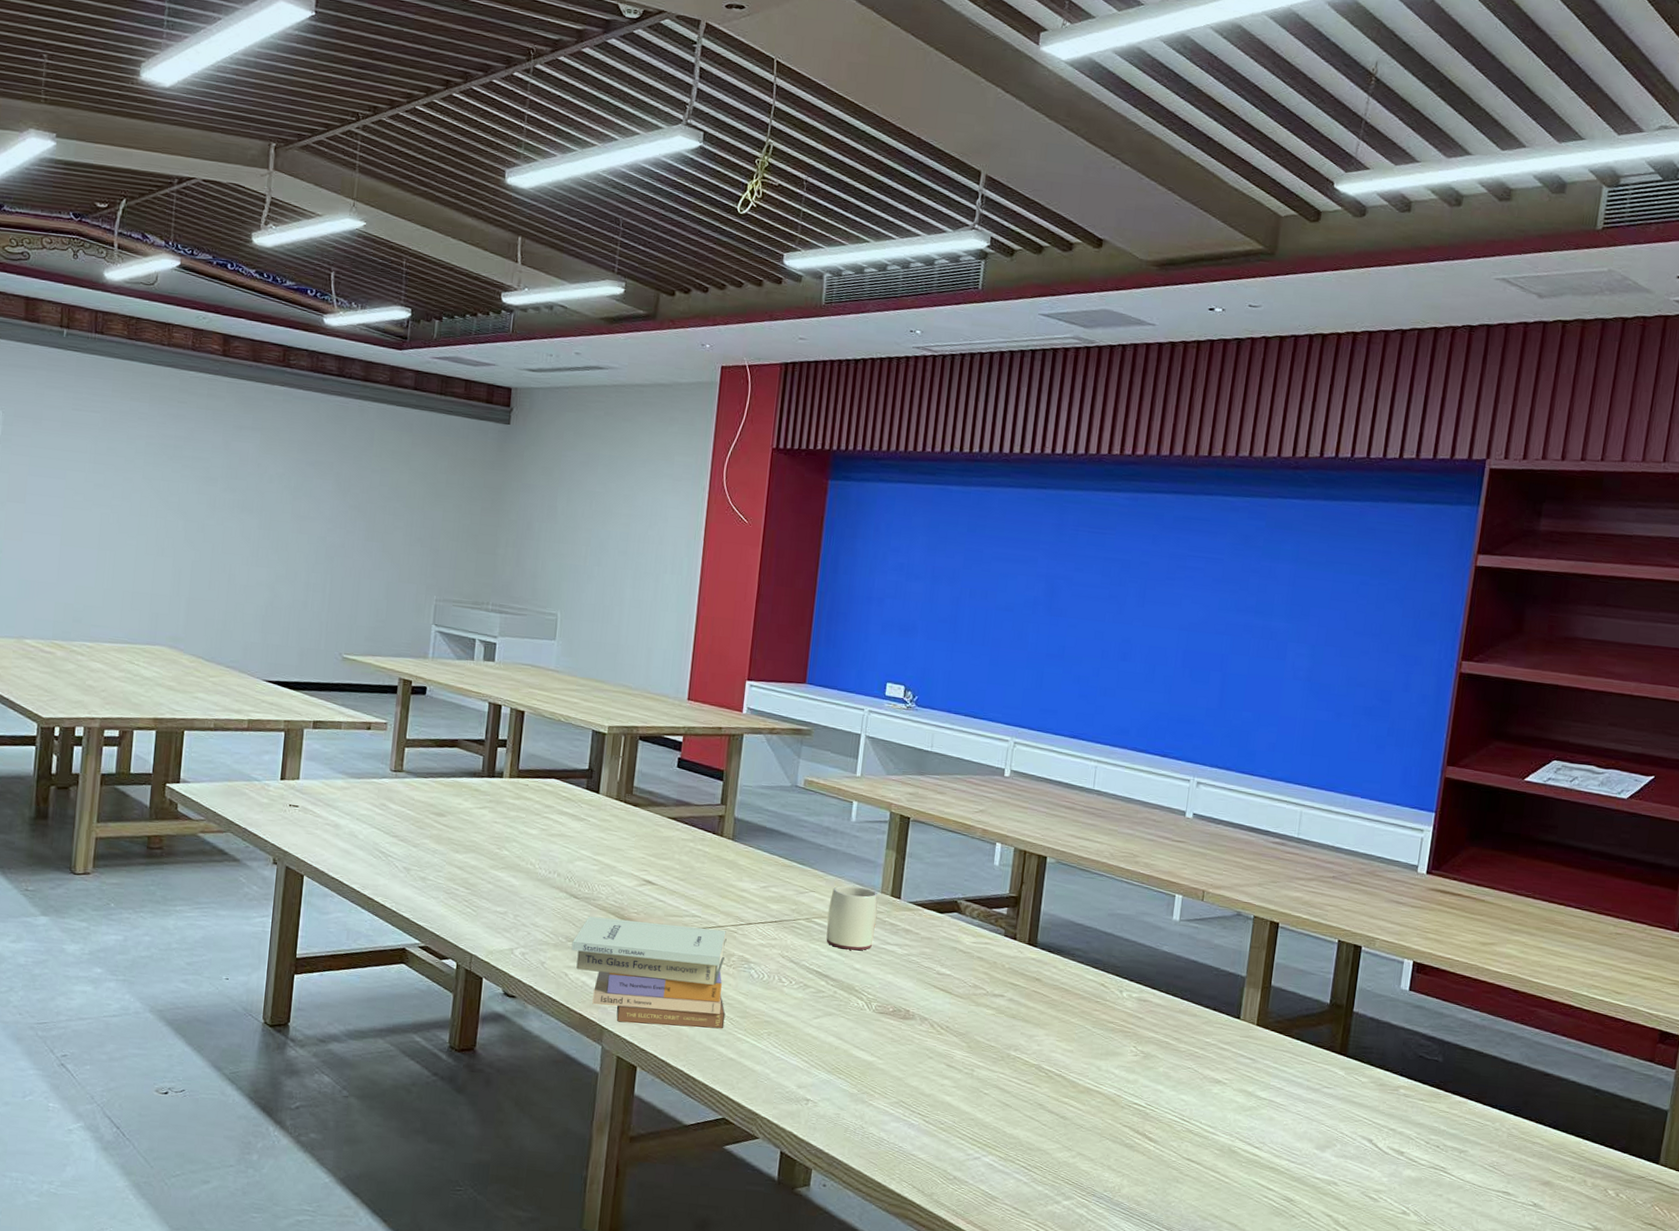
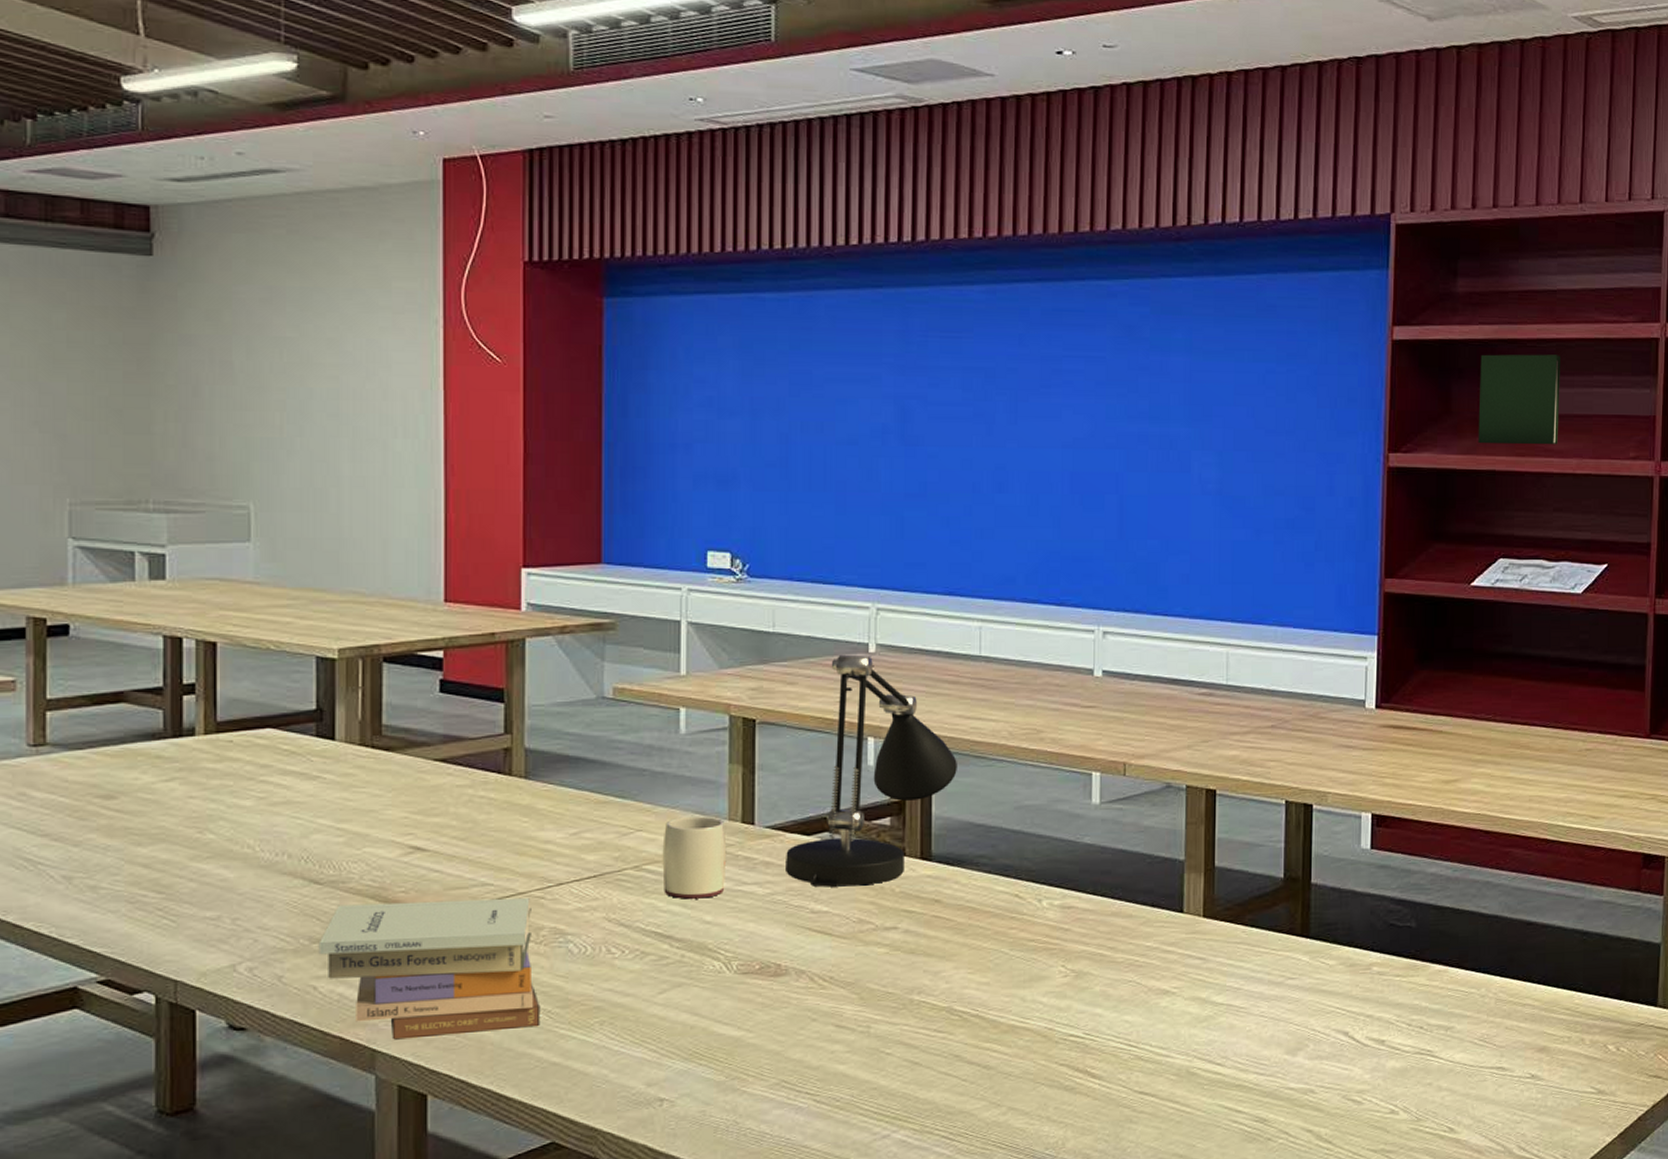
desk lamp: none [921,775,1066,959] -> present [786,654,957,887]
binder: none [1544,585,1630,669] -> present [1478,354,1560,445]

